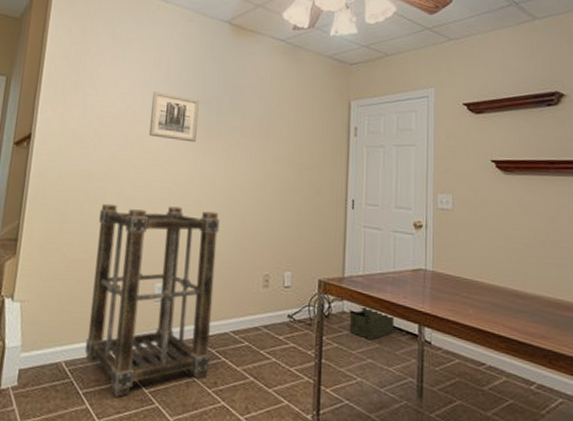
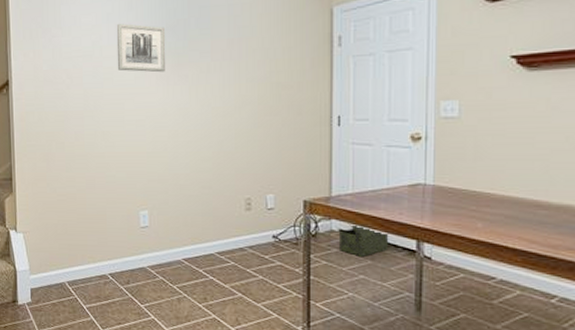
shelving unit: present [84,203,220,397] -> none [80,138,198,311]

